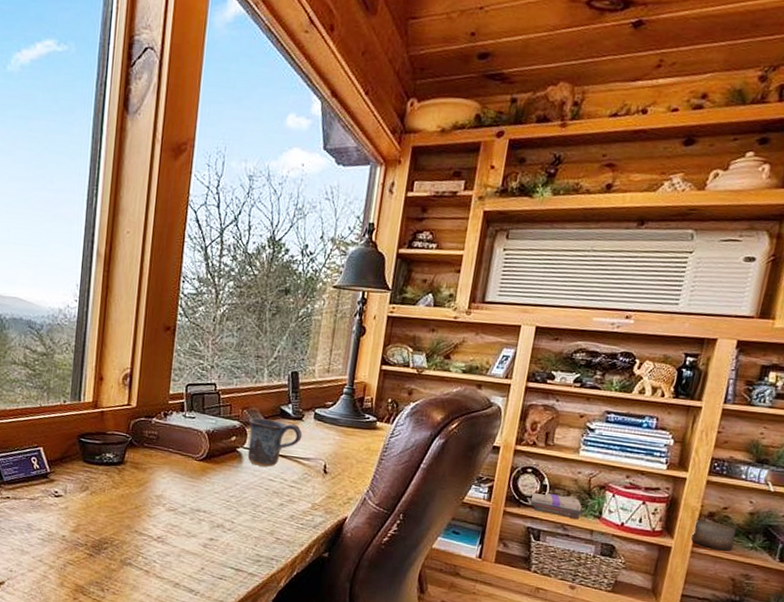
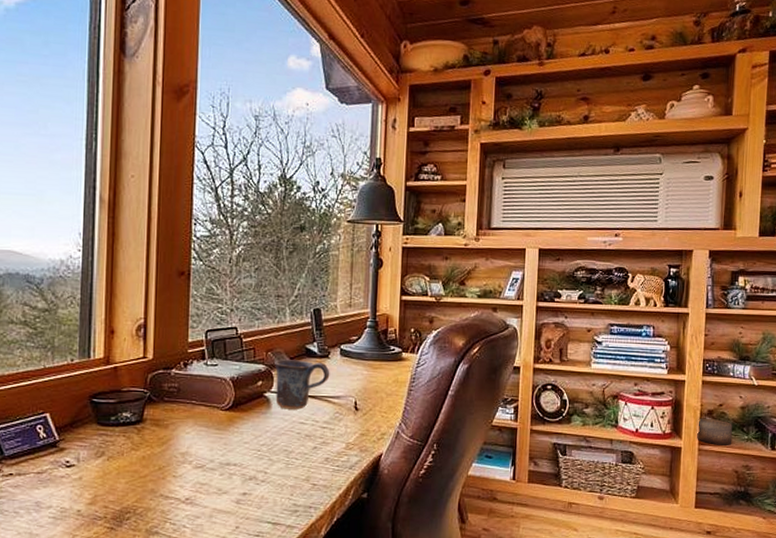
books: present [526,490,584,519] -> none [550,407,602,429]

